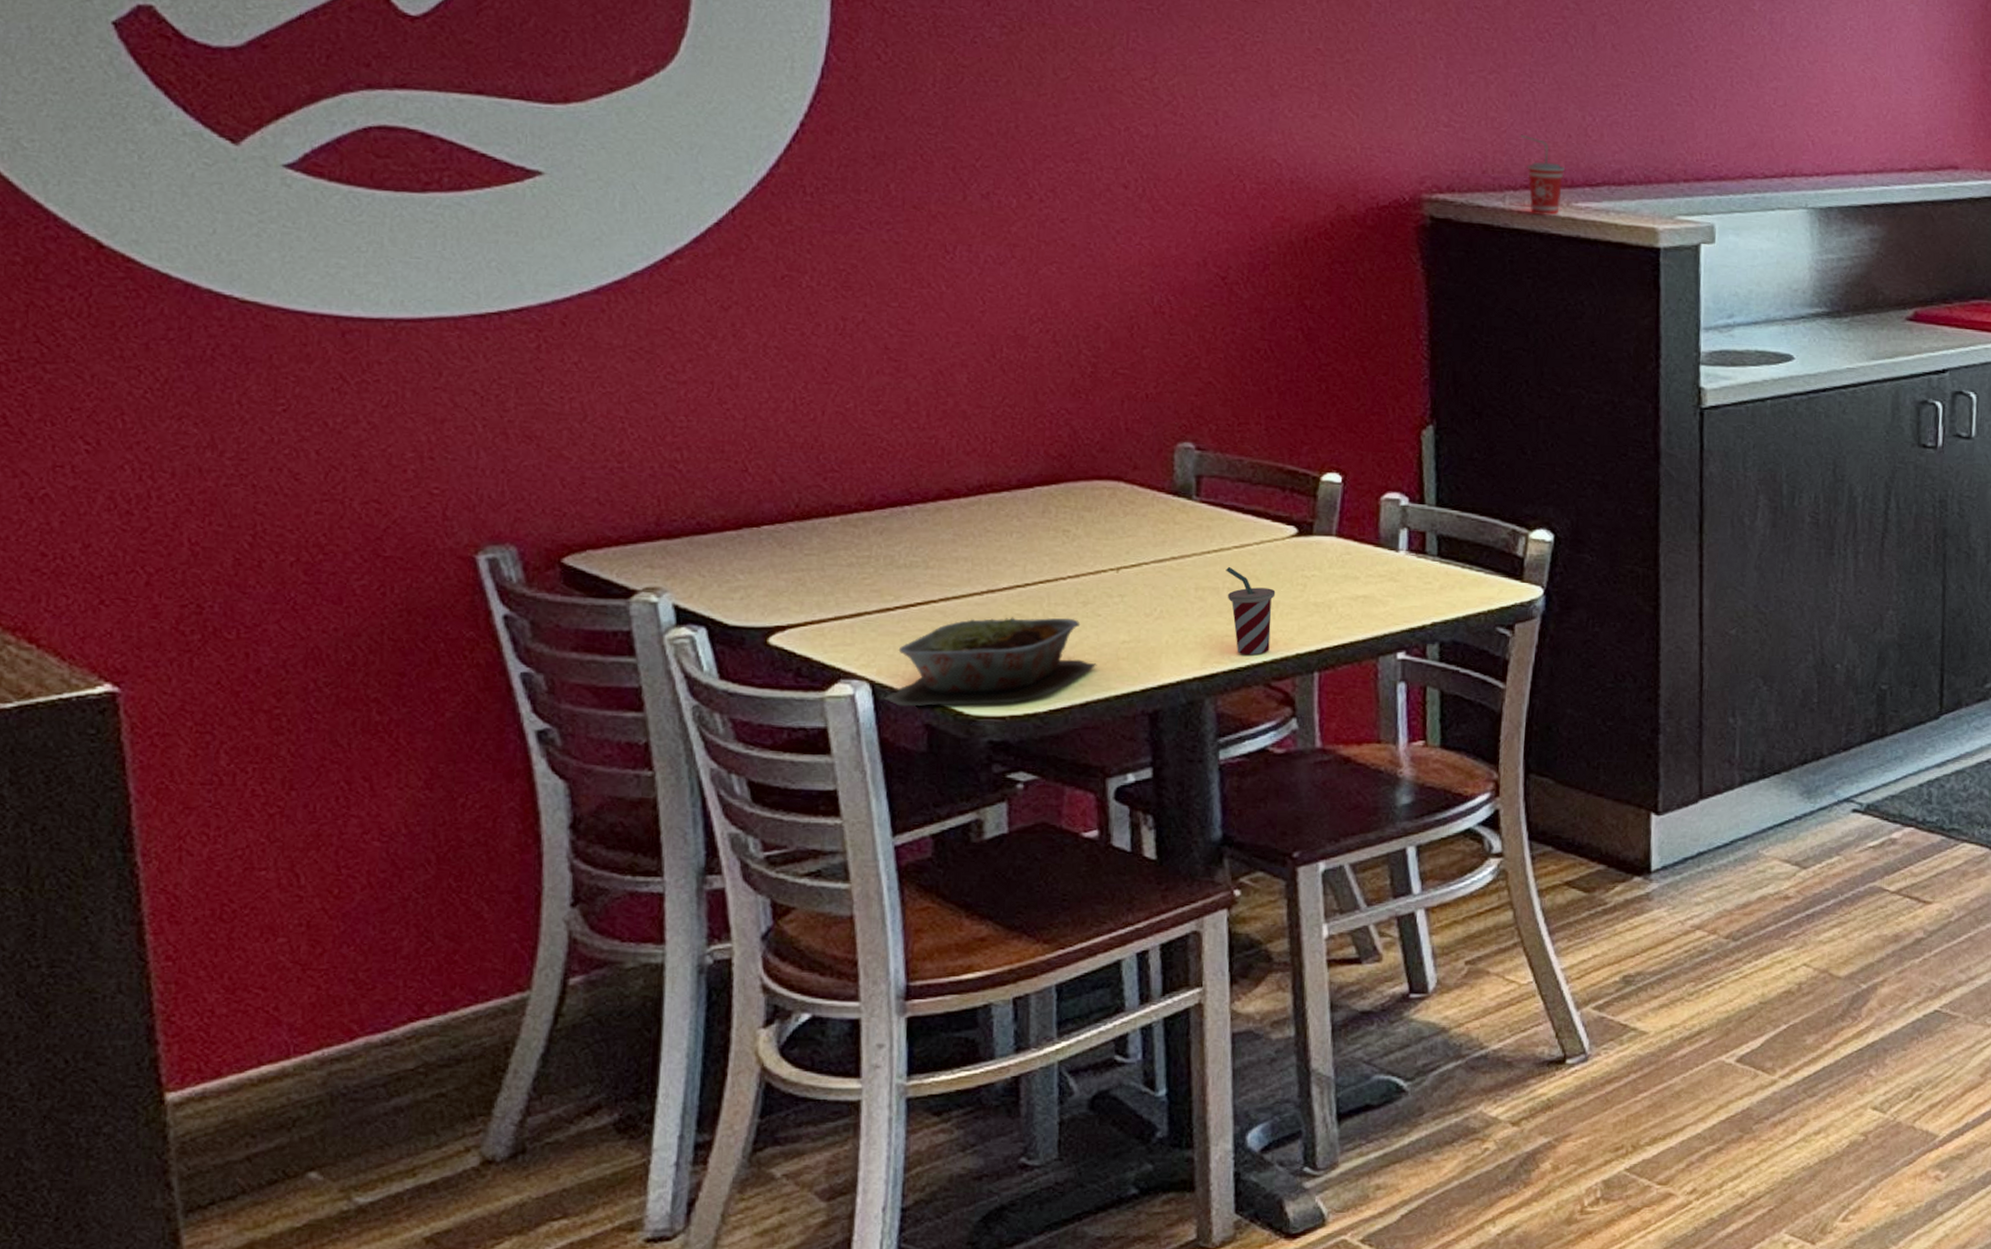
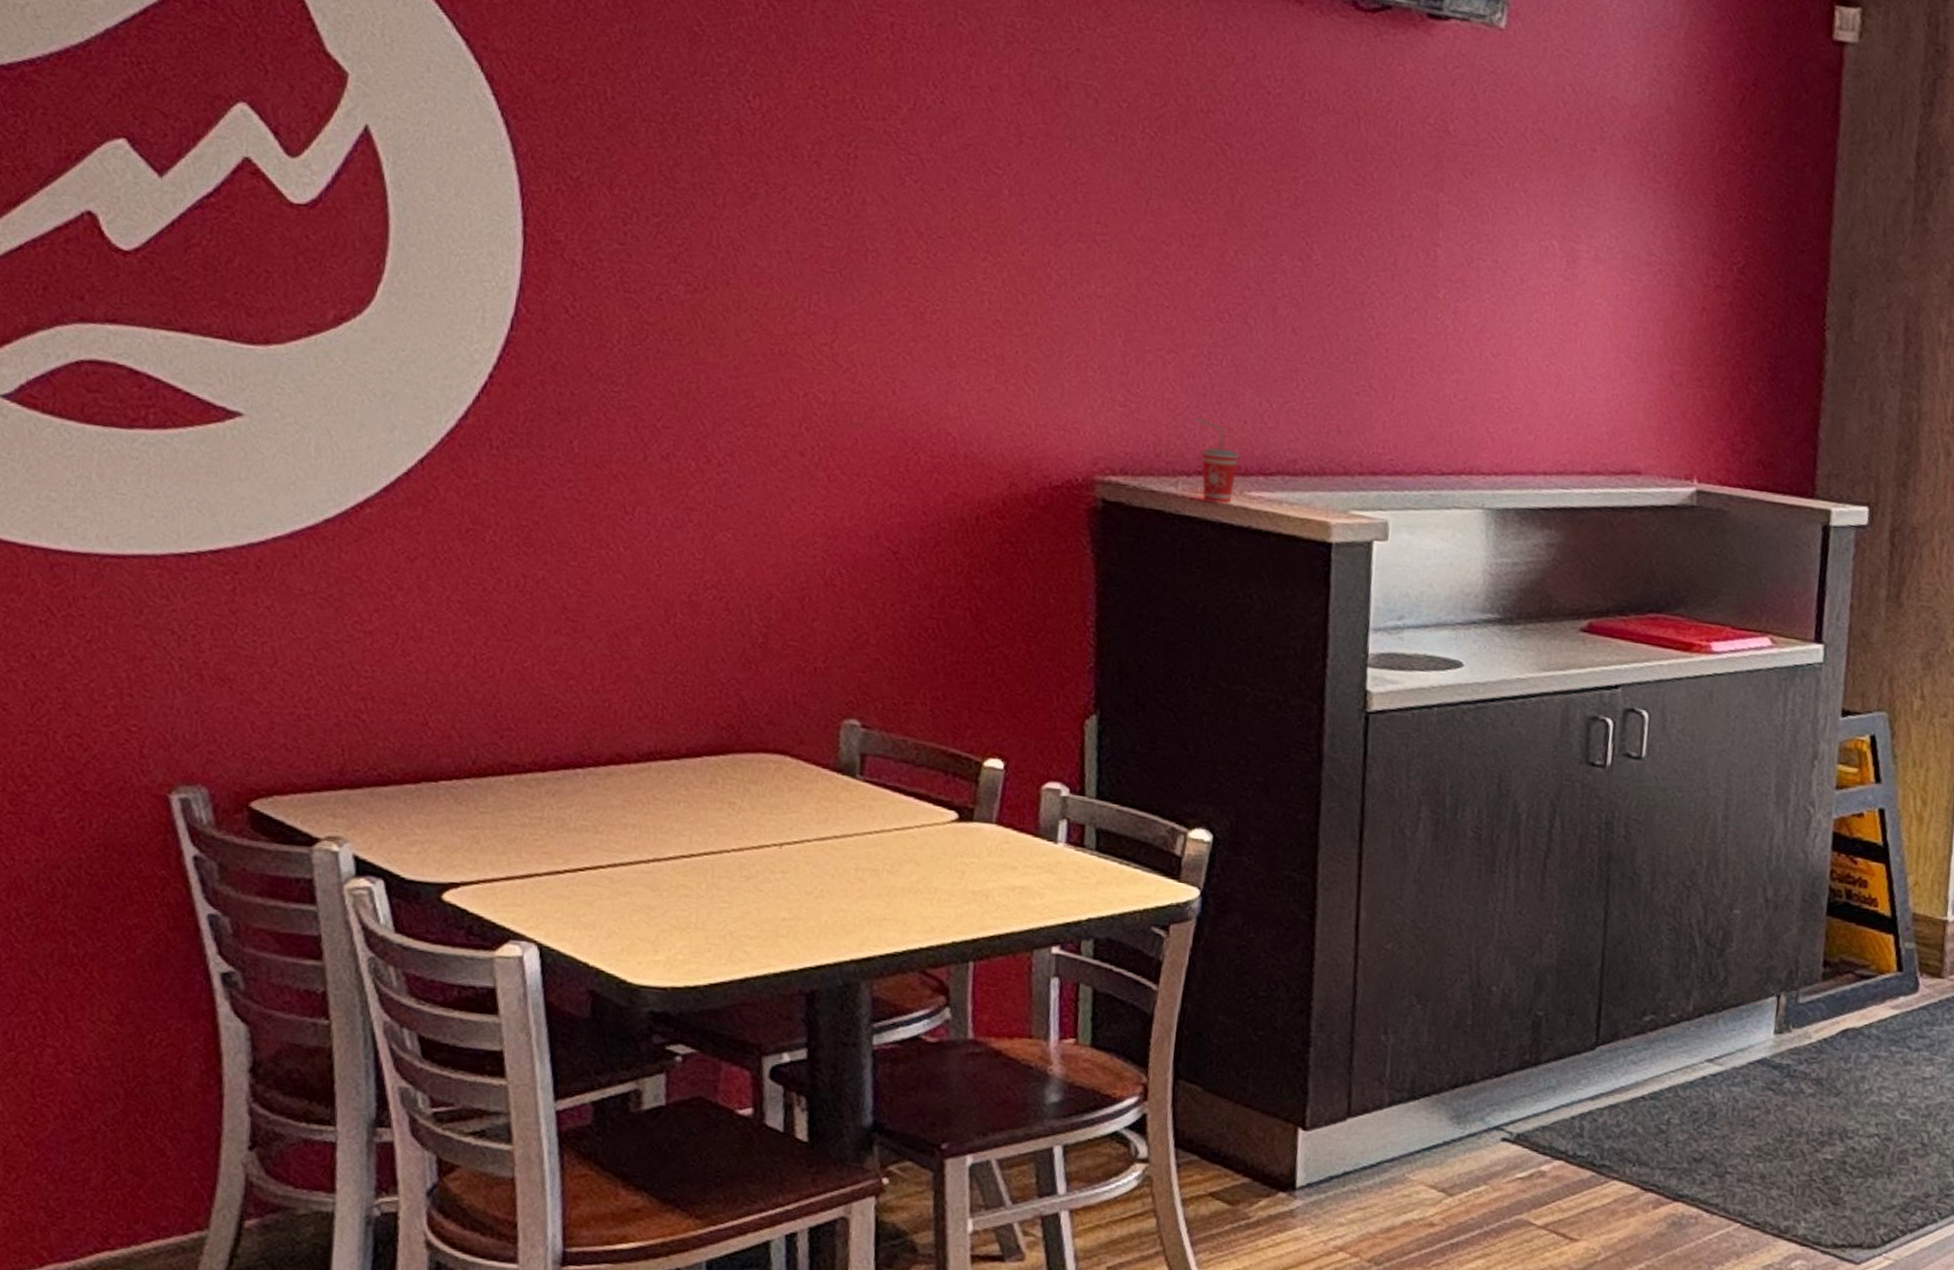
takeout container: present [884,617,1097,707] -> none [551,887,757,974]
beverage cup: present [1226,567,1276,655] -> none [886,849,935,941]

